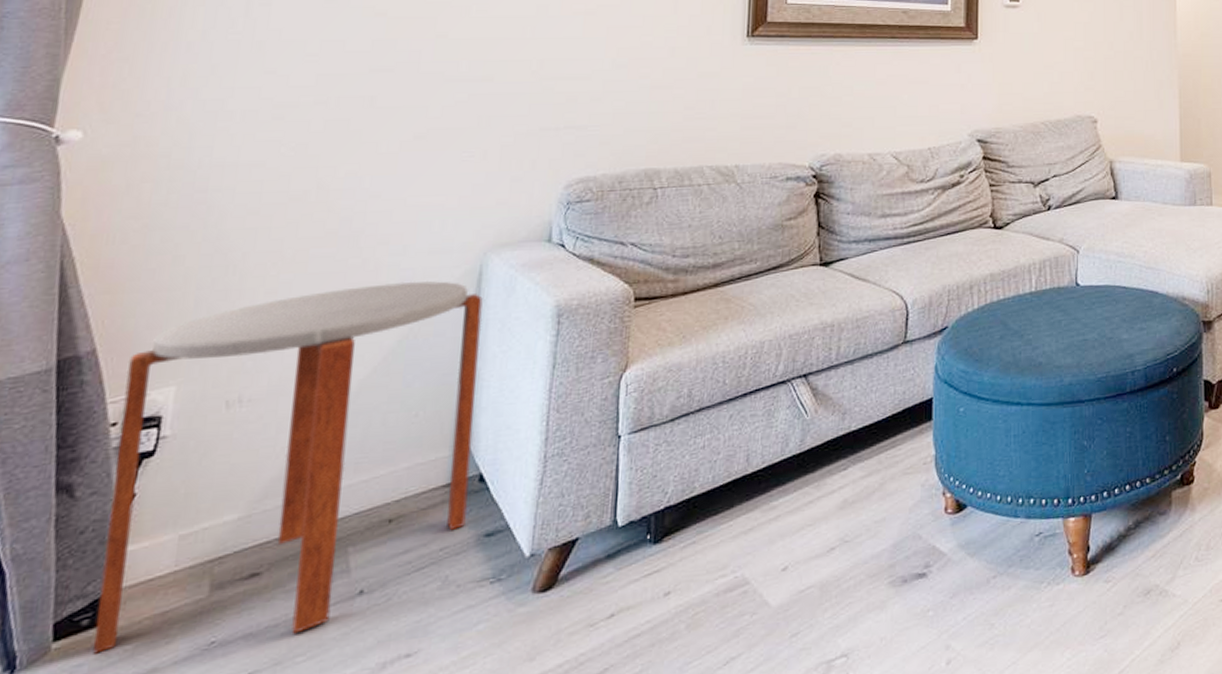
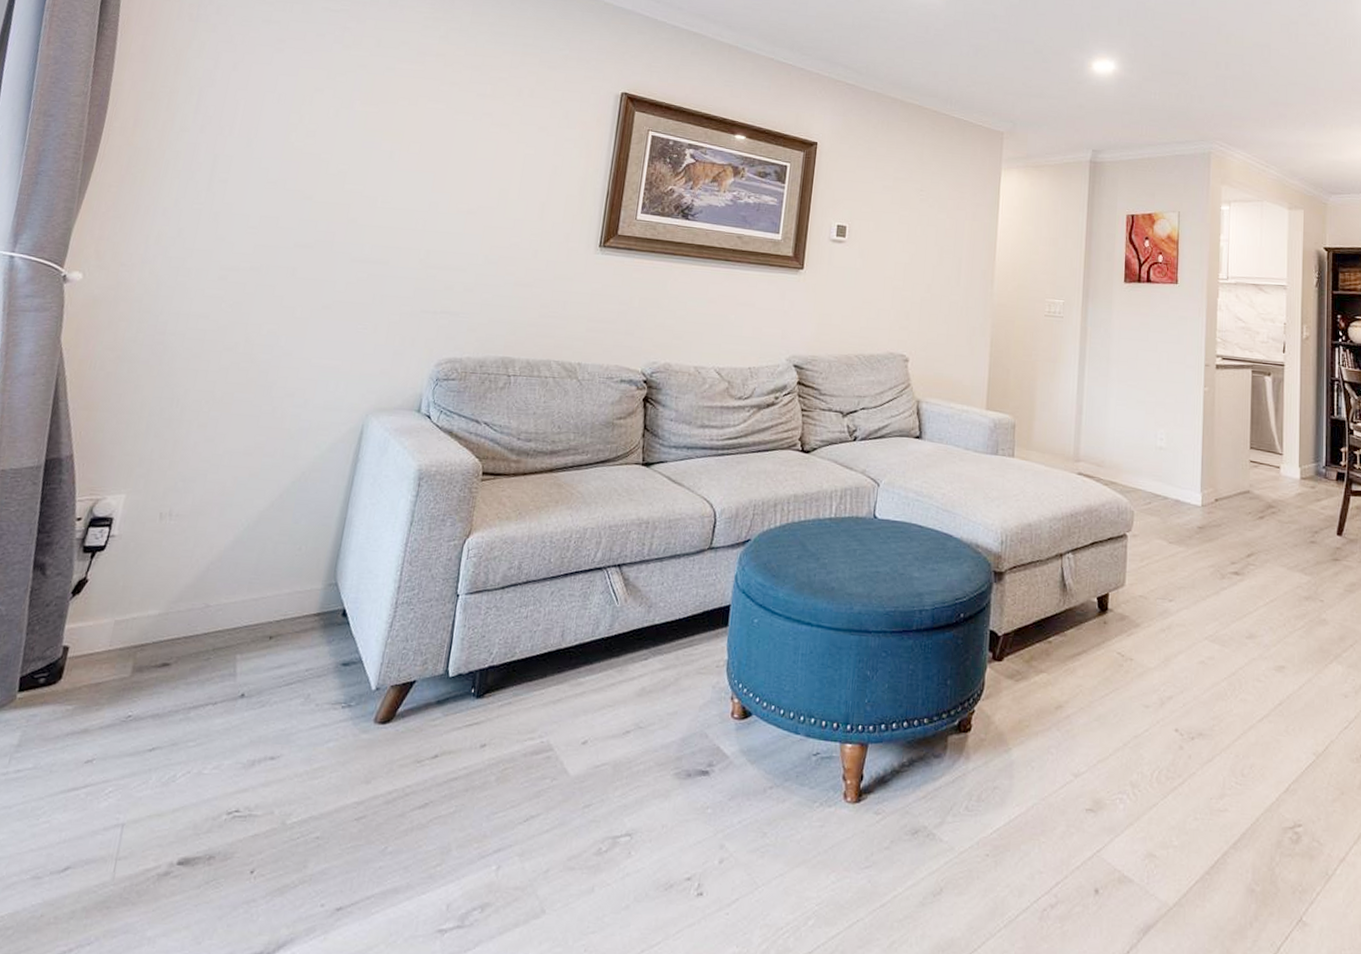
side table: present [93,280,483,654] -> none [45,430,361,721]

